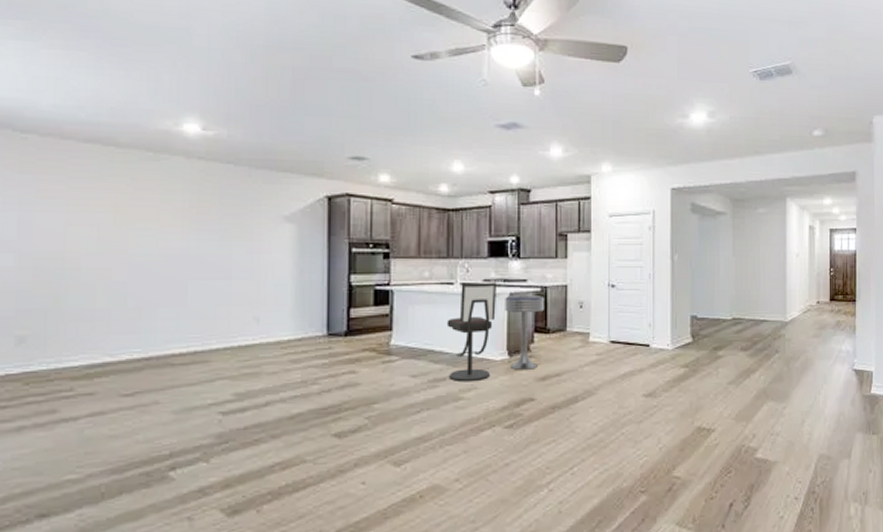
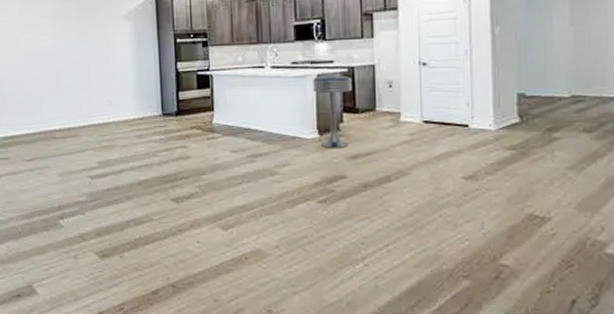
bar stool: present [446,282,498,382] -> none [260,65,305,158]

